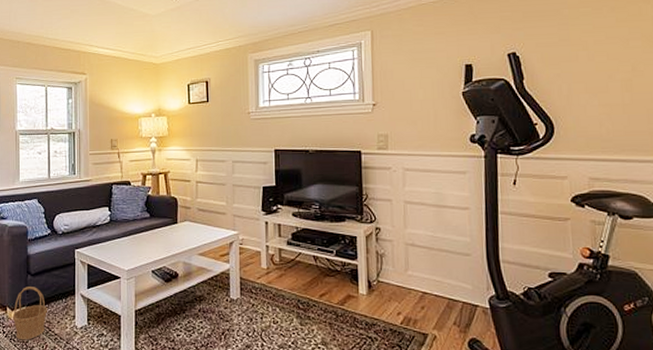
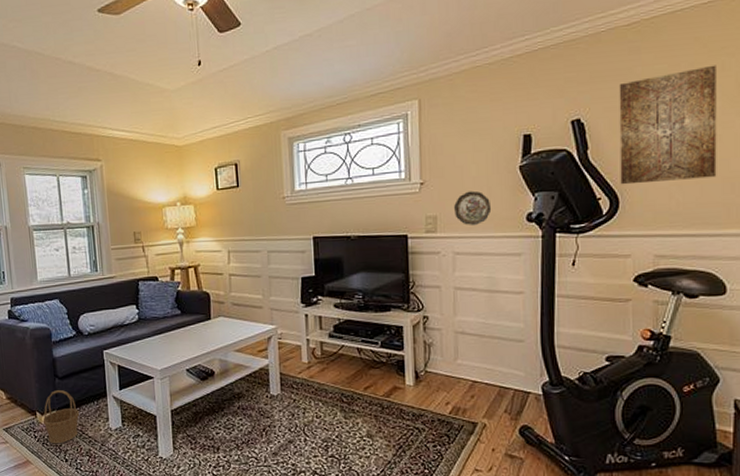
decorative plate: none [404,113,438,145] -> present [454,191,492,226]
wall art: none [549,10,642,112] -> present [619,65,717,185]

